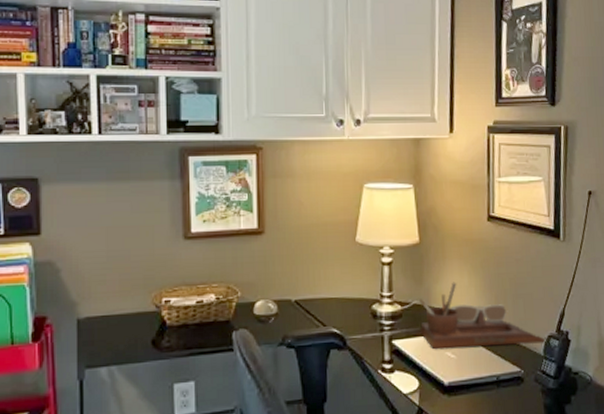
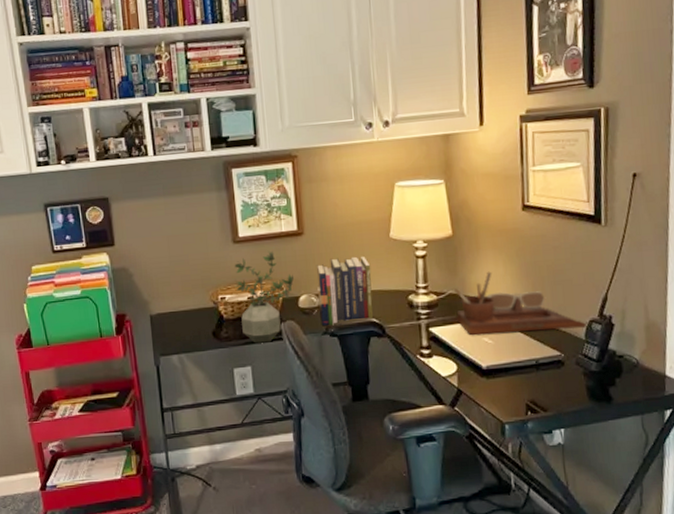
potted plant: none [182,249,250,355] -> present [234,250,294,343]
books: none [275,260,335,337] -> present [316,256,374,327]

